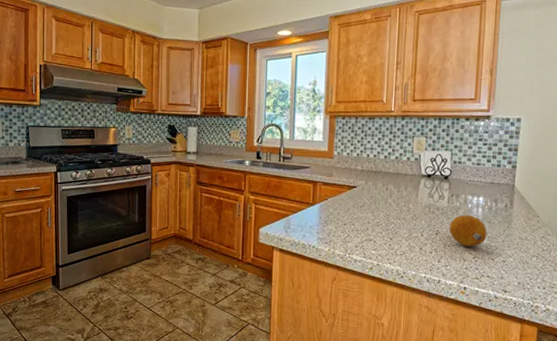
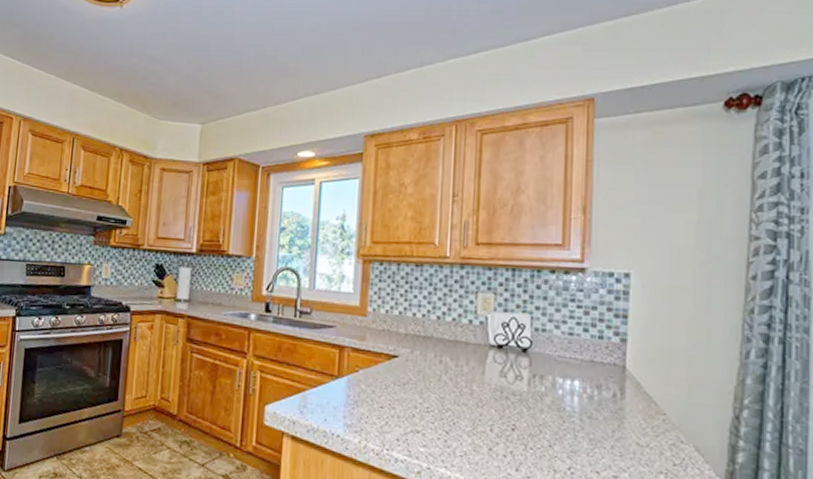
fruit: present [449,214,487,247] -> none [531,404,588,453]

